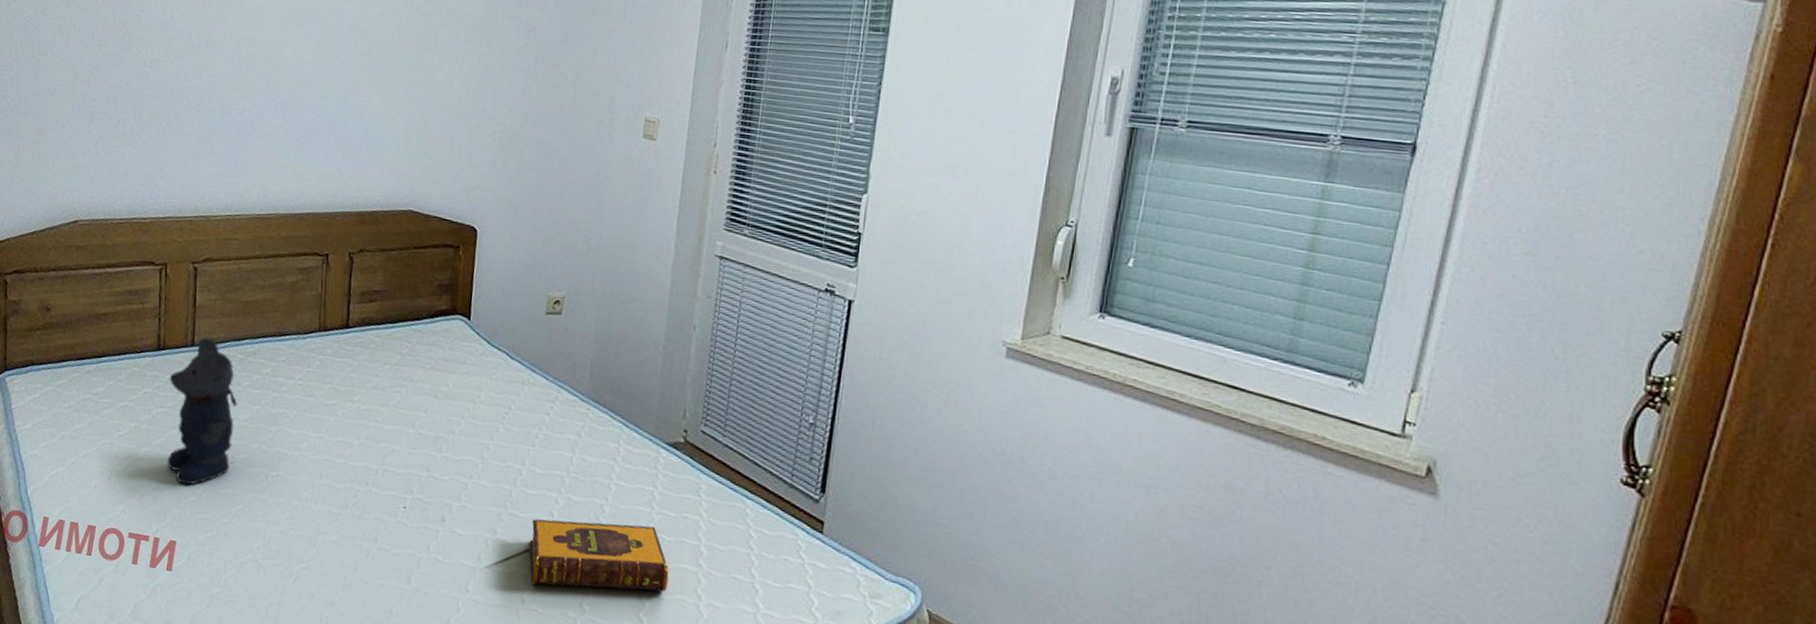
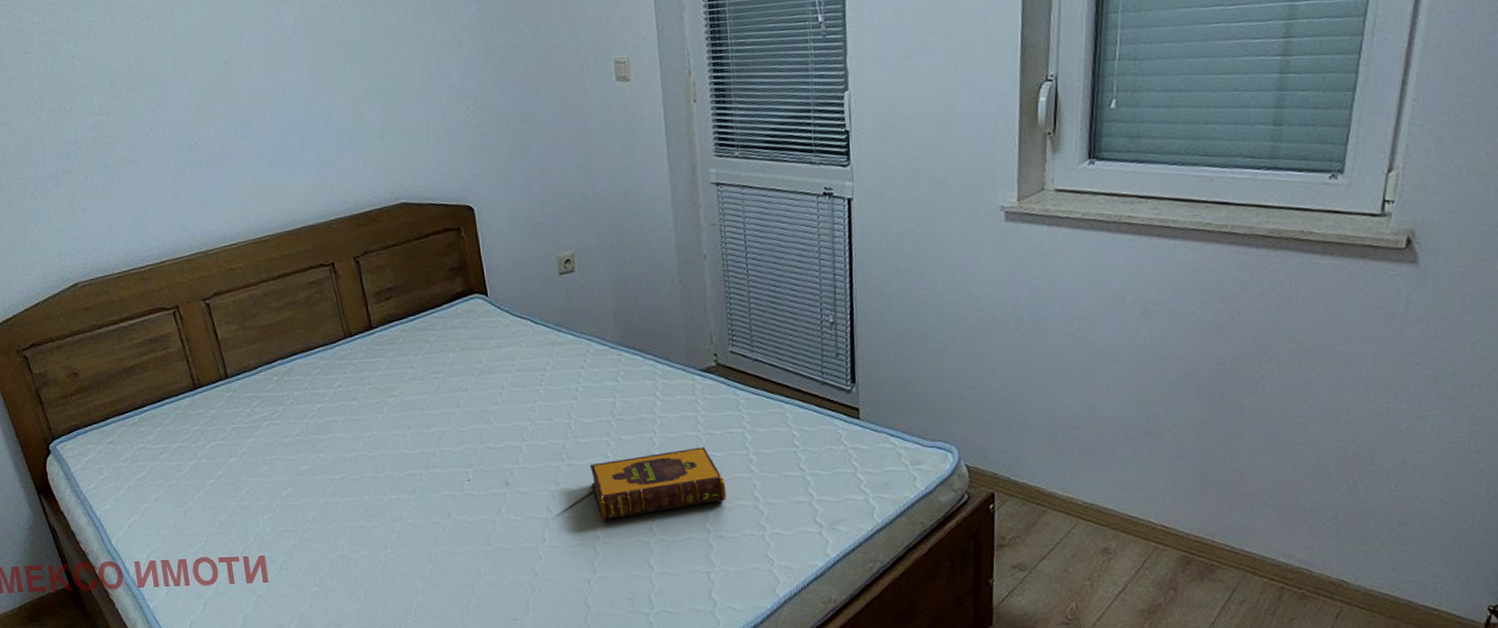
bear: present [167,338,238,486] -> none [213,367,297,505]

